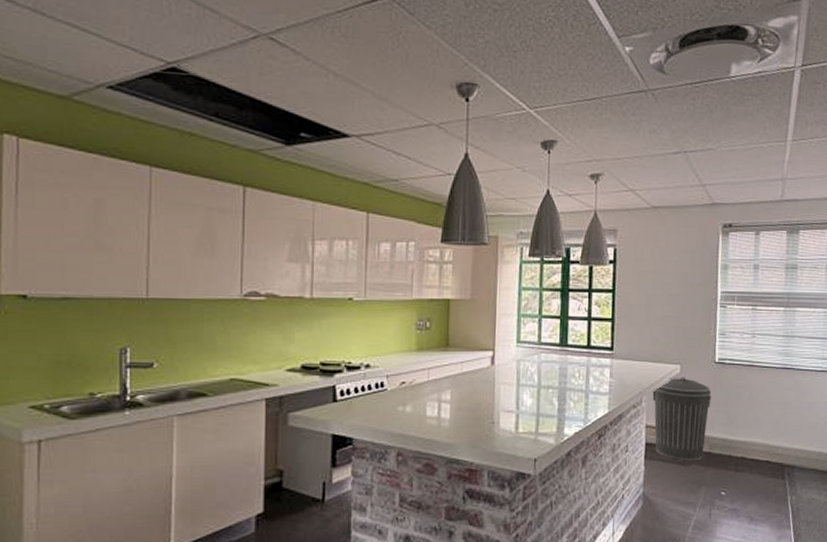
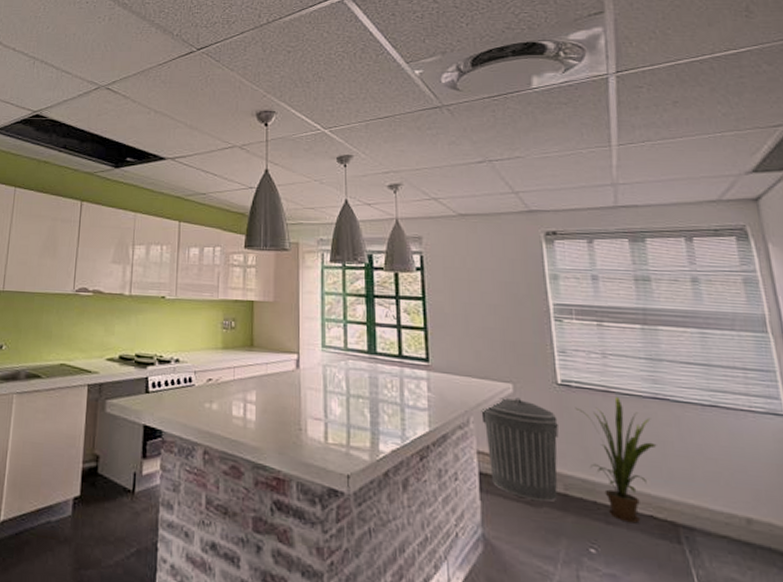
house plant: none [725,369,780,469] -> present [575,396,657,524]

